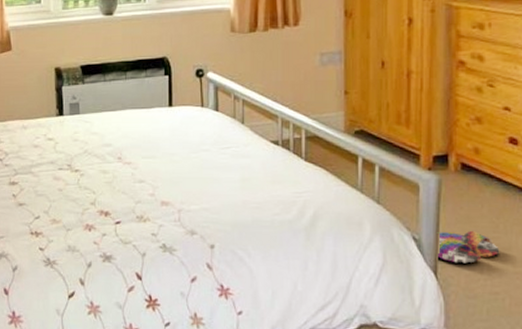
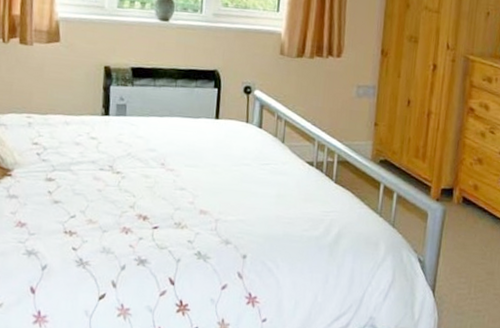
slippers: present [437,230,500,264] -> none [437,255,485,284]

